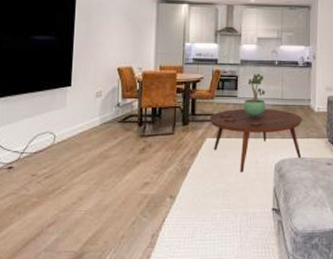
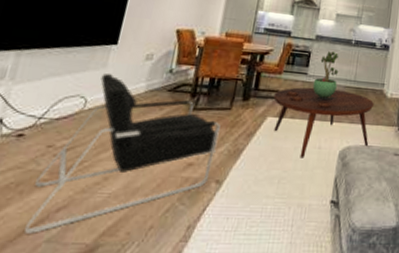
armchair: none [27,112,167,245] -> present [24,74,221,234]

